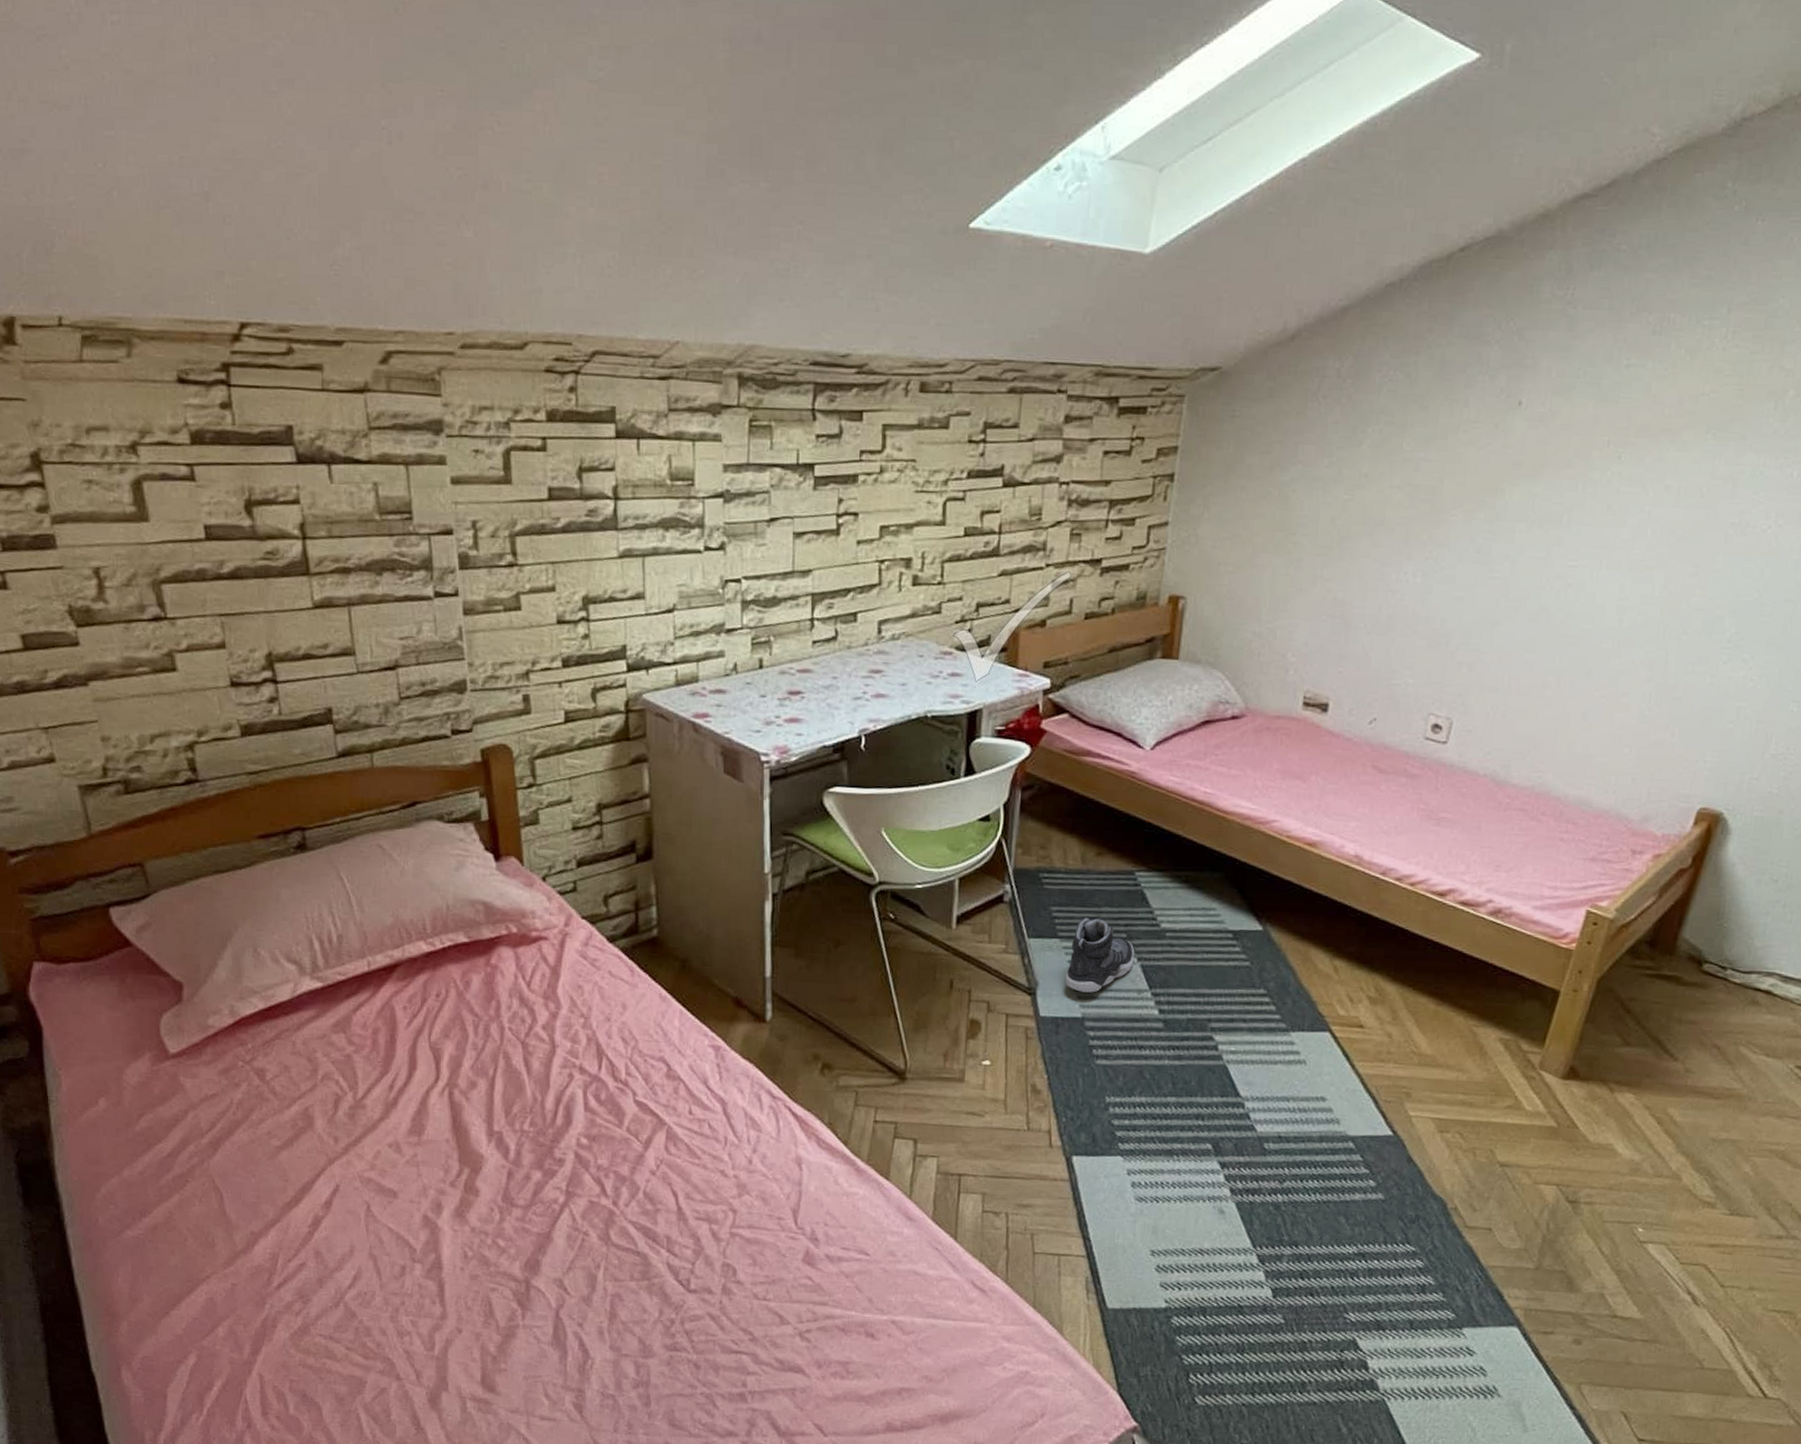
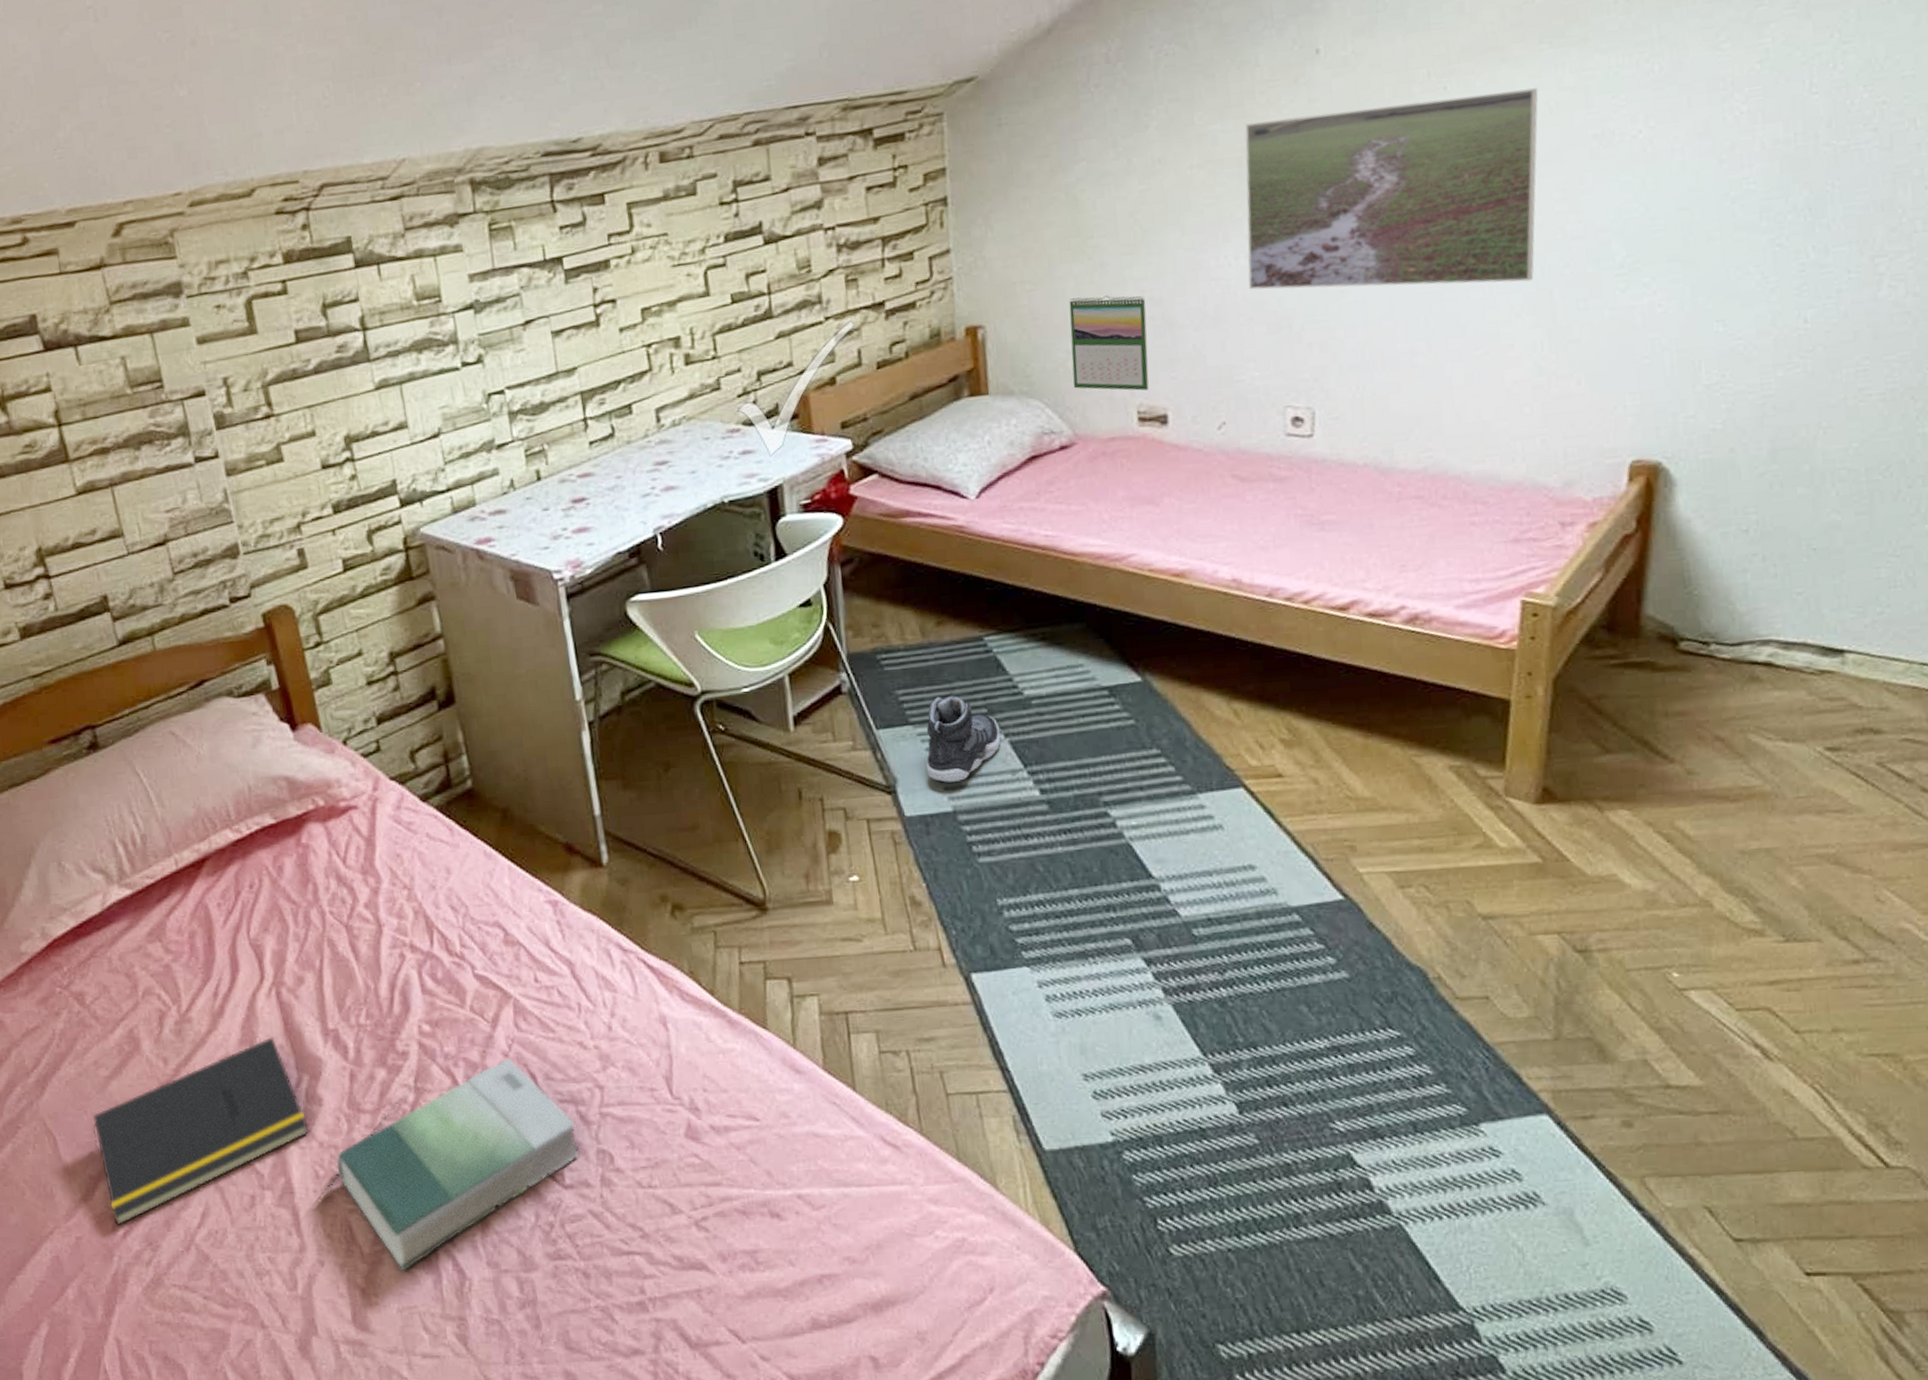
notepad: none [259,1131,463,1279] -> present [92,1037,309,1226]
book: none [485,1176,708,1347] -> present [336,1058,579,1273]
calendar: none [1253,586,1330,679] -> present [1069,295,1149,391]
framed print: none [1419,457,1696,640] -> present [1245,88,1539,290]

